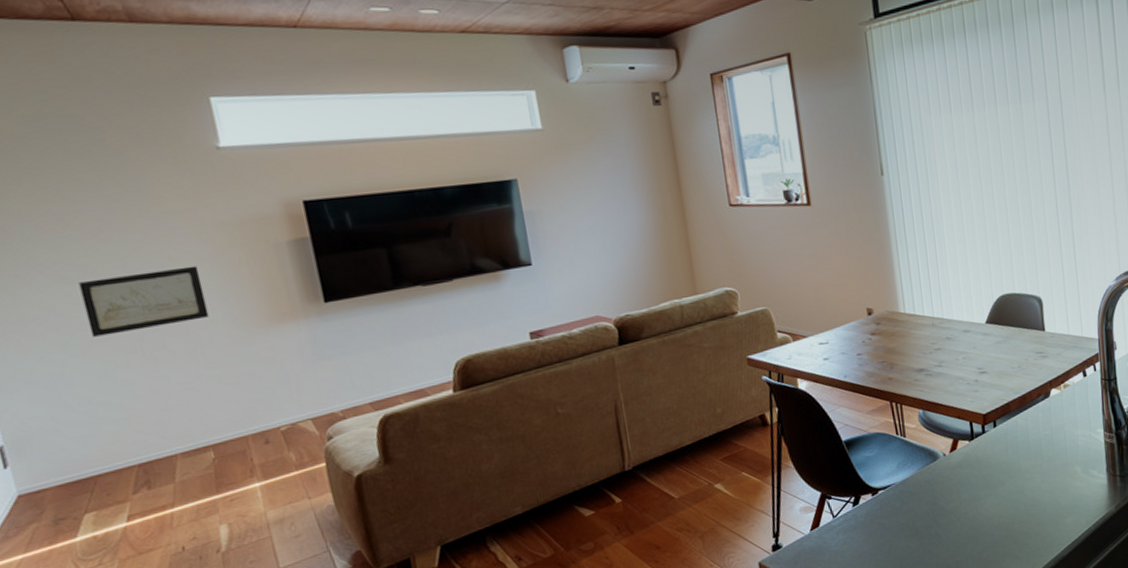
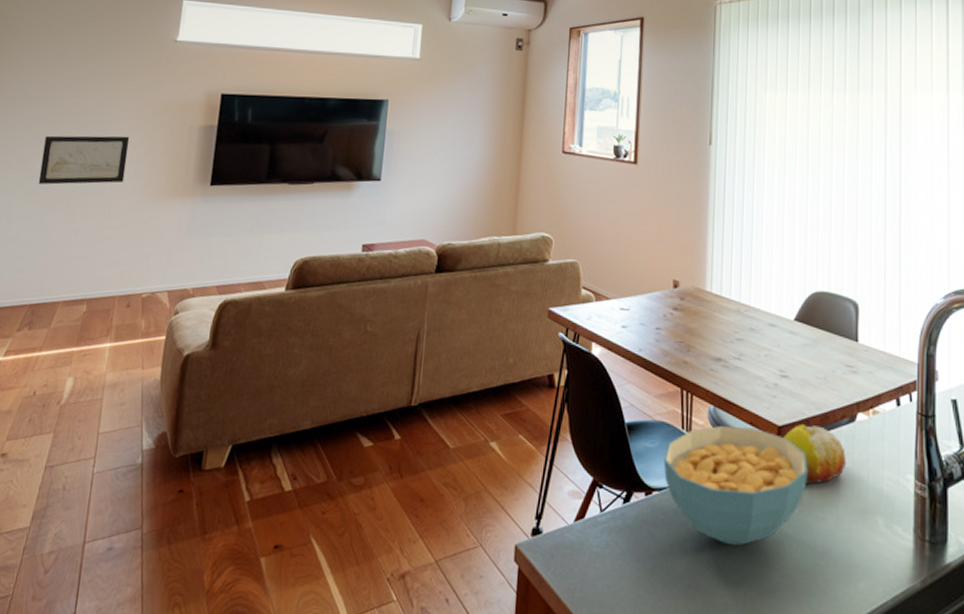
cereal bowl: none [883,420,1014,518] -> present [663,426,808,546]
fruit: none [989,407,1046,455] -> present [784,423,847,484]

